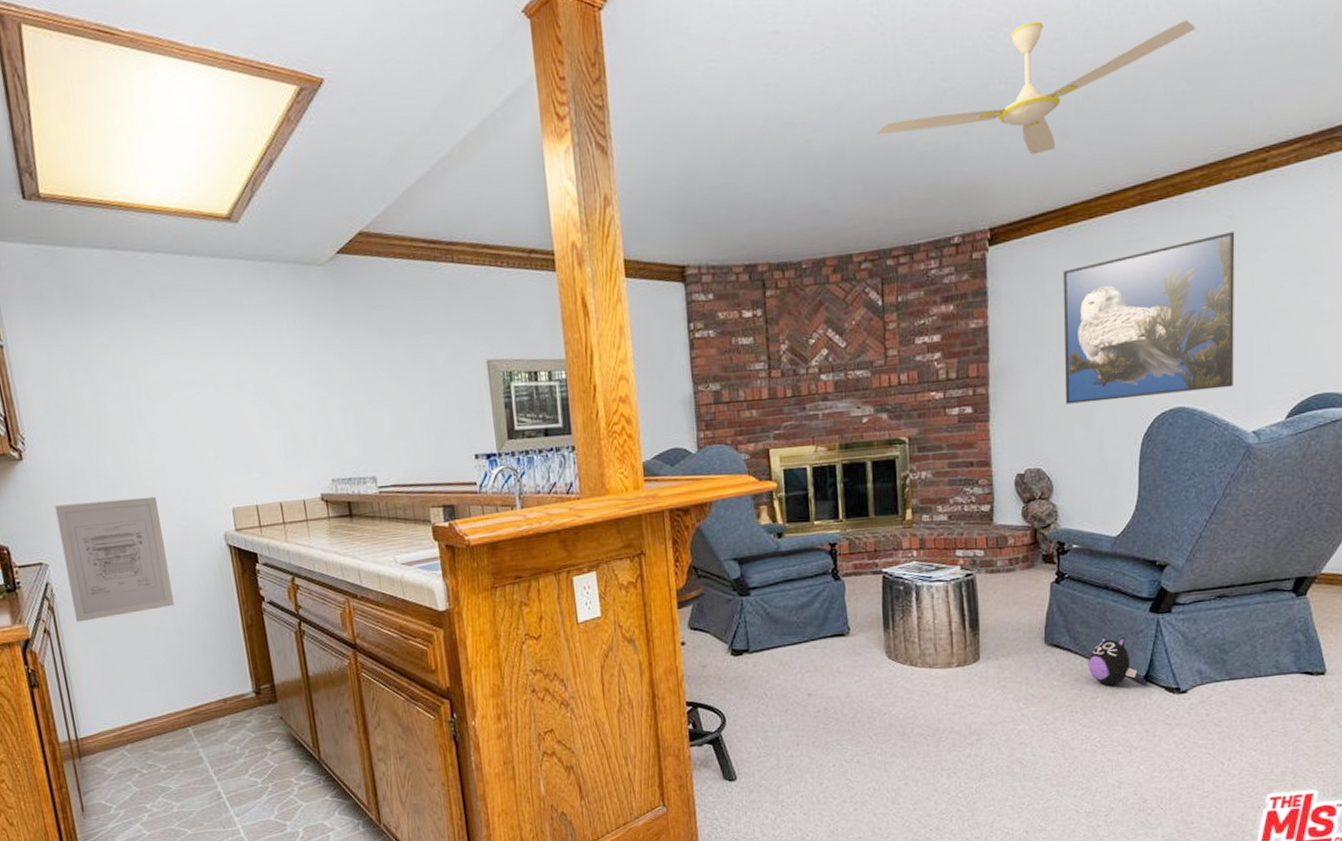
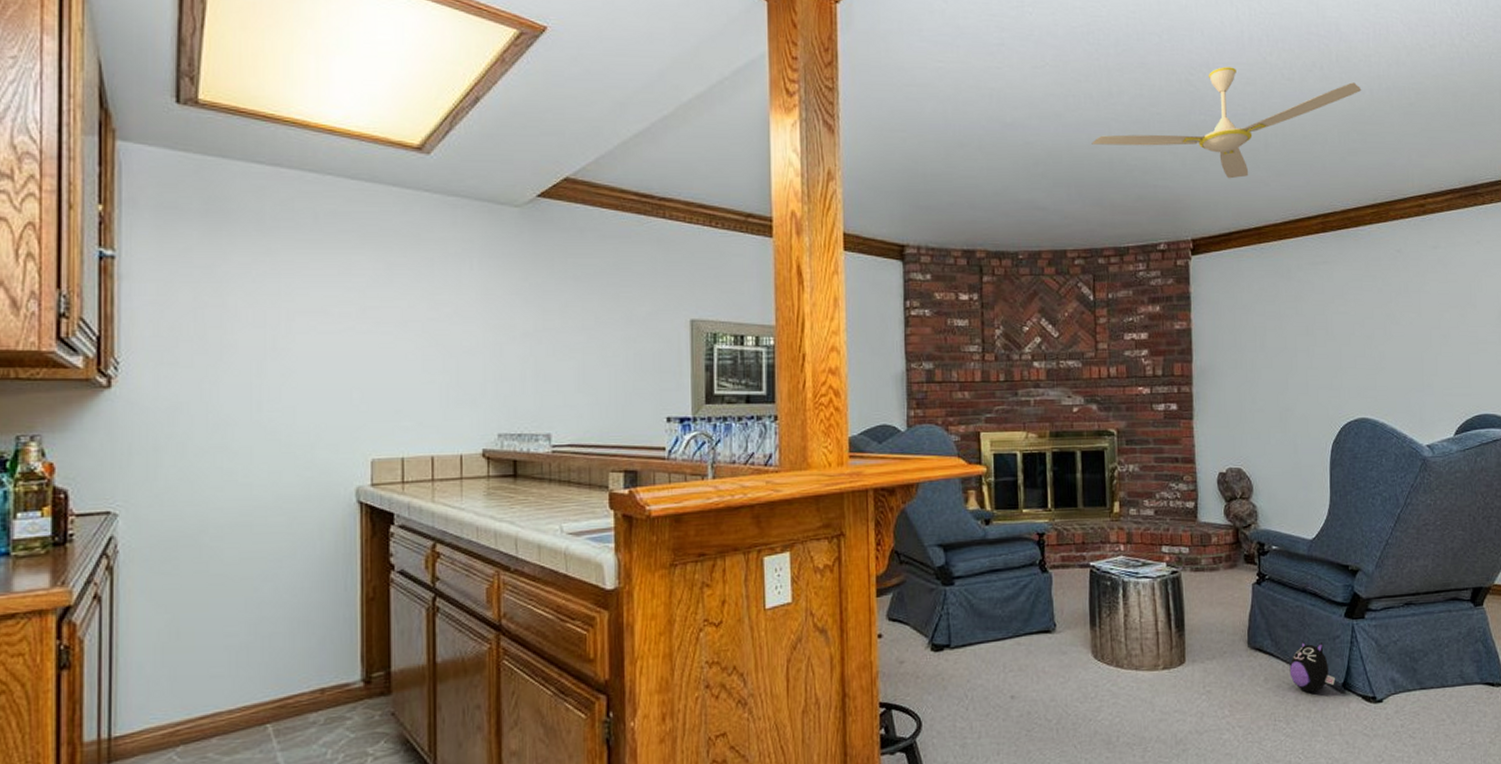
wall art: present [54,496,174,622] -> none [141,440,278,587]
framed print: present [1062,232,1235,404] -> none [1257,264,1408,408]

